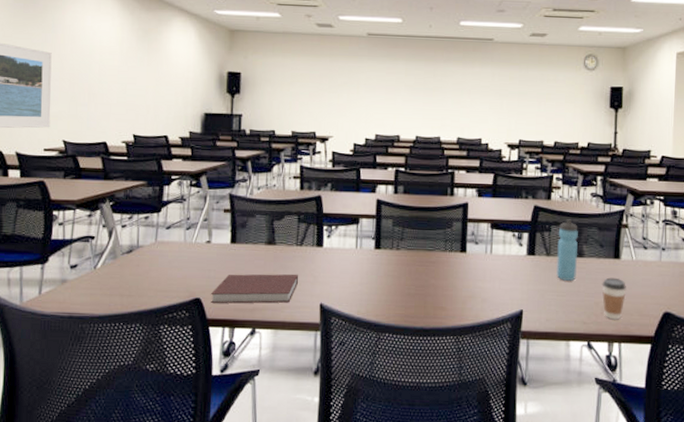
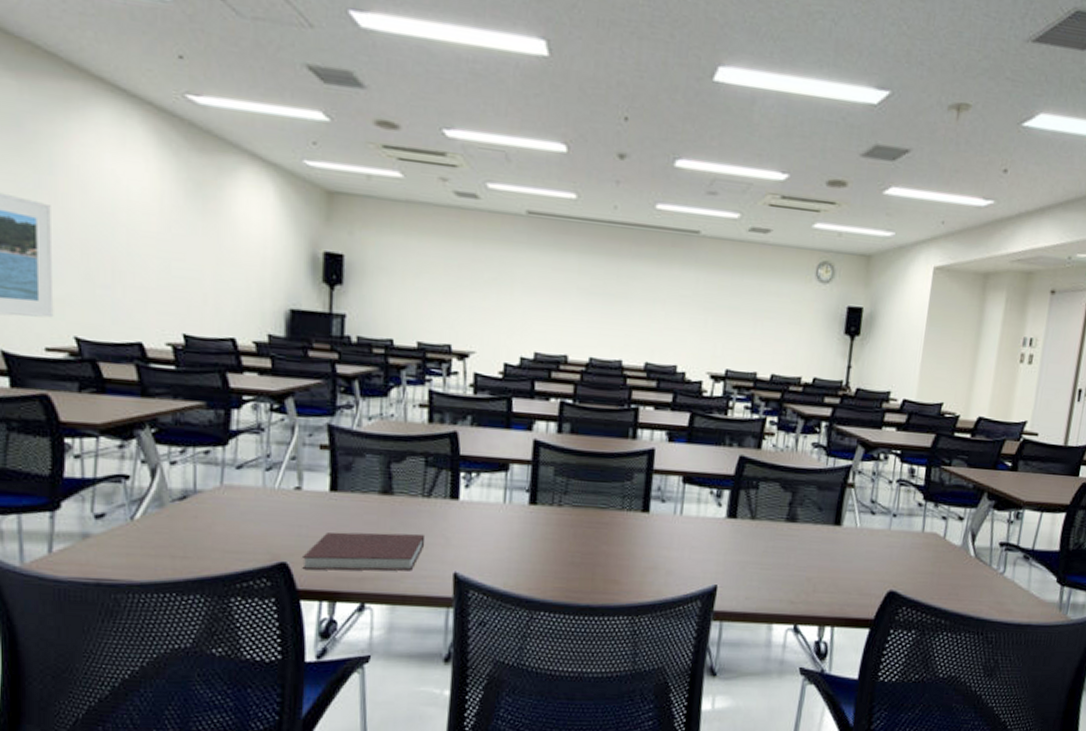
water bottle: present [556,219,578,281] -> none [761,474,793,552]
coffee cup: present [602,277,626,320] -> none [816,548,846,599]

